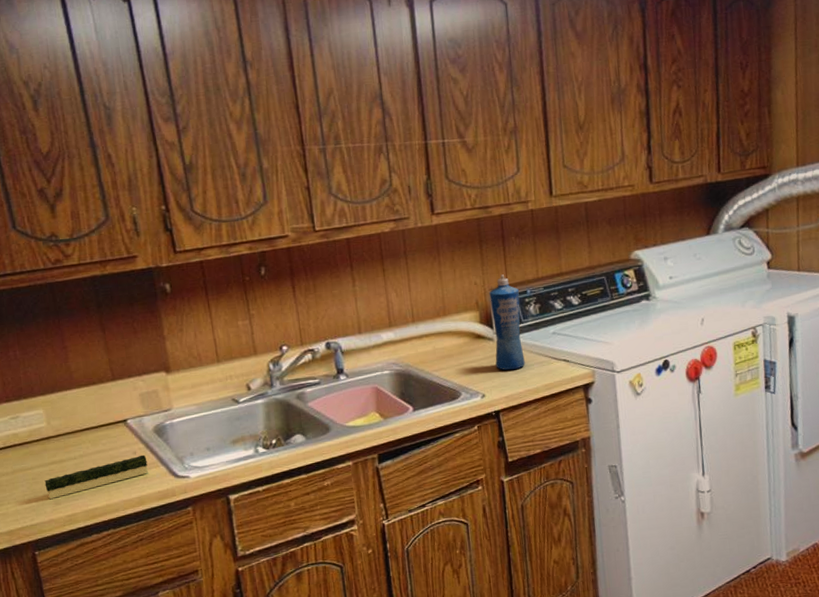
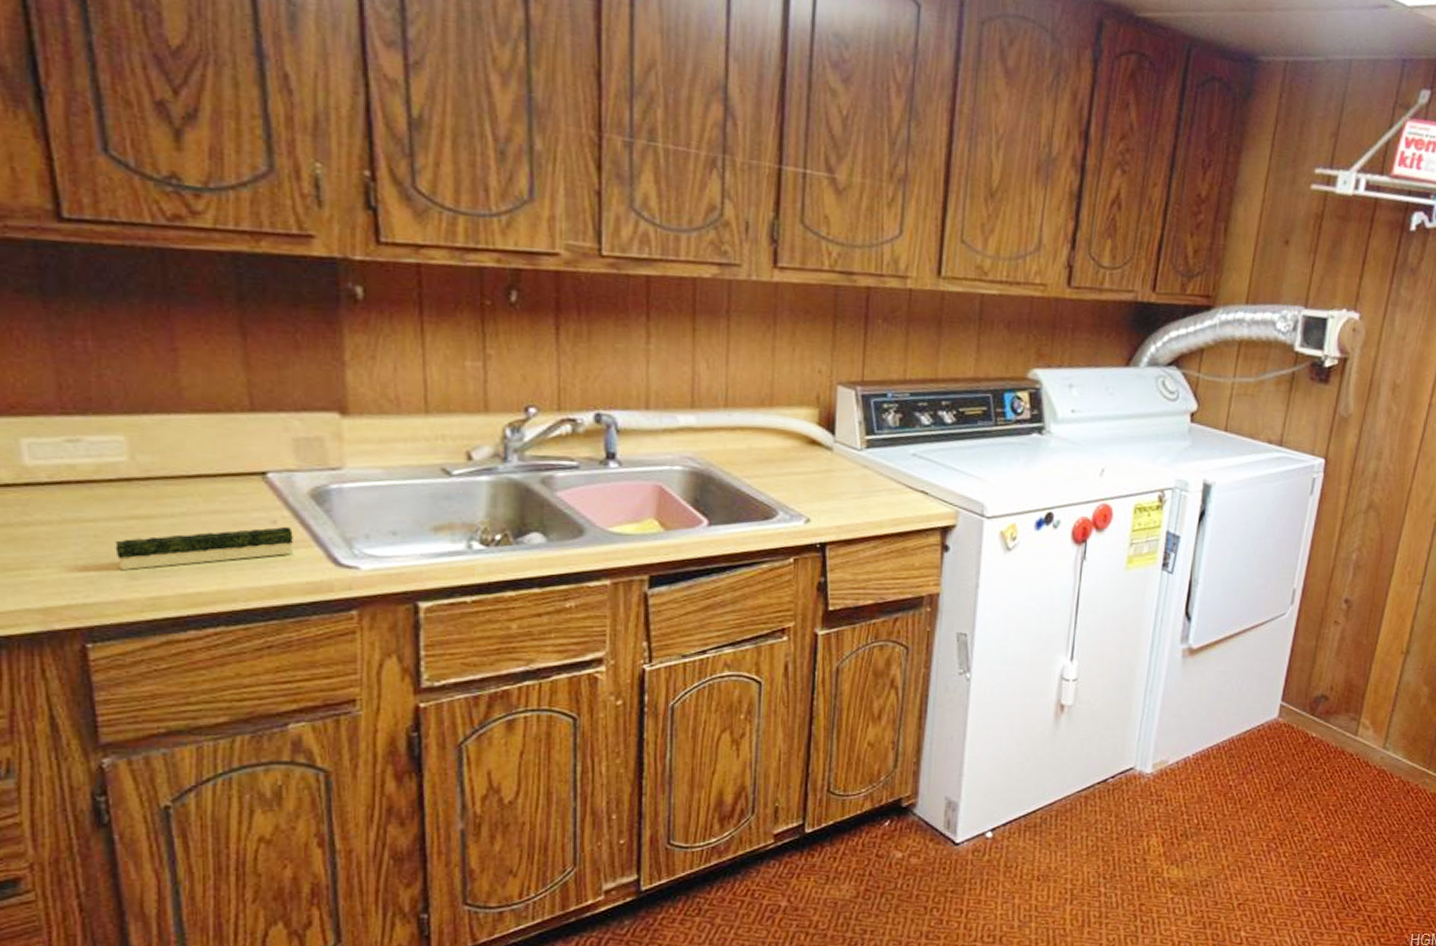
squeeze bottle: present [489,274,525,371] -> none [830,366,877,494]

